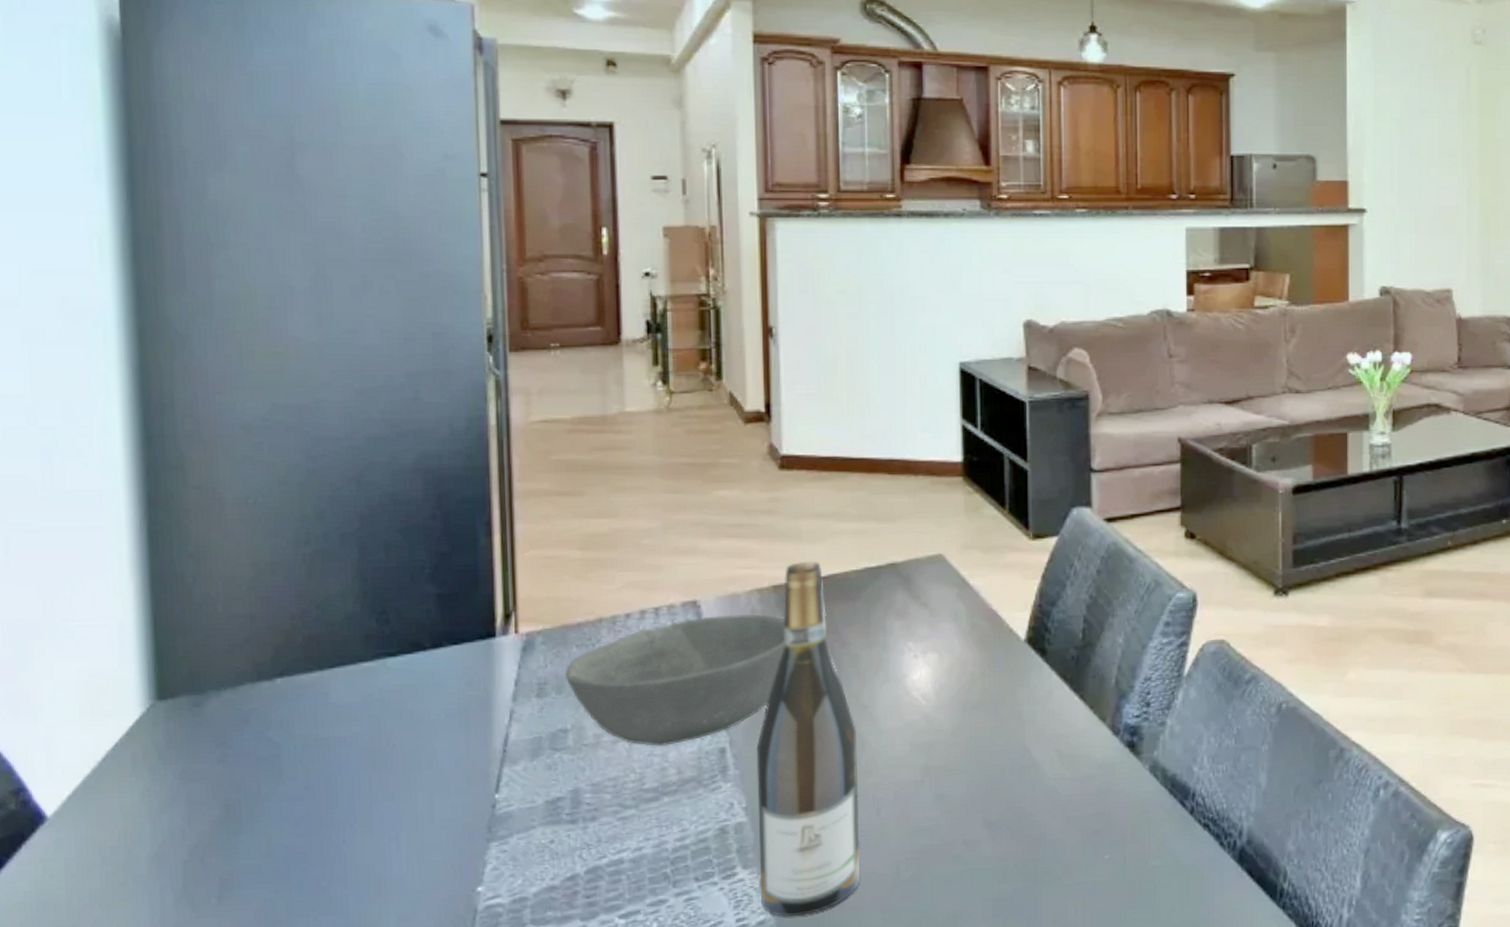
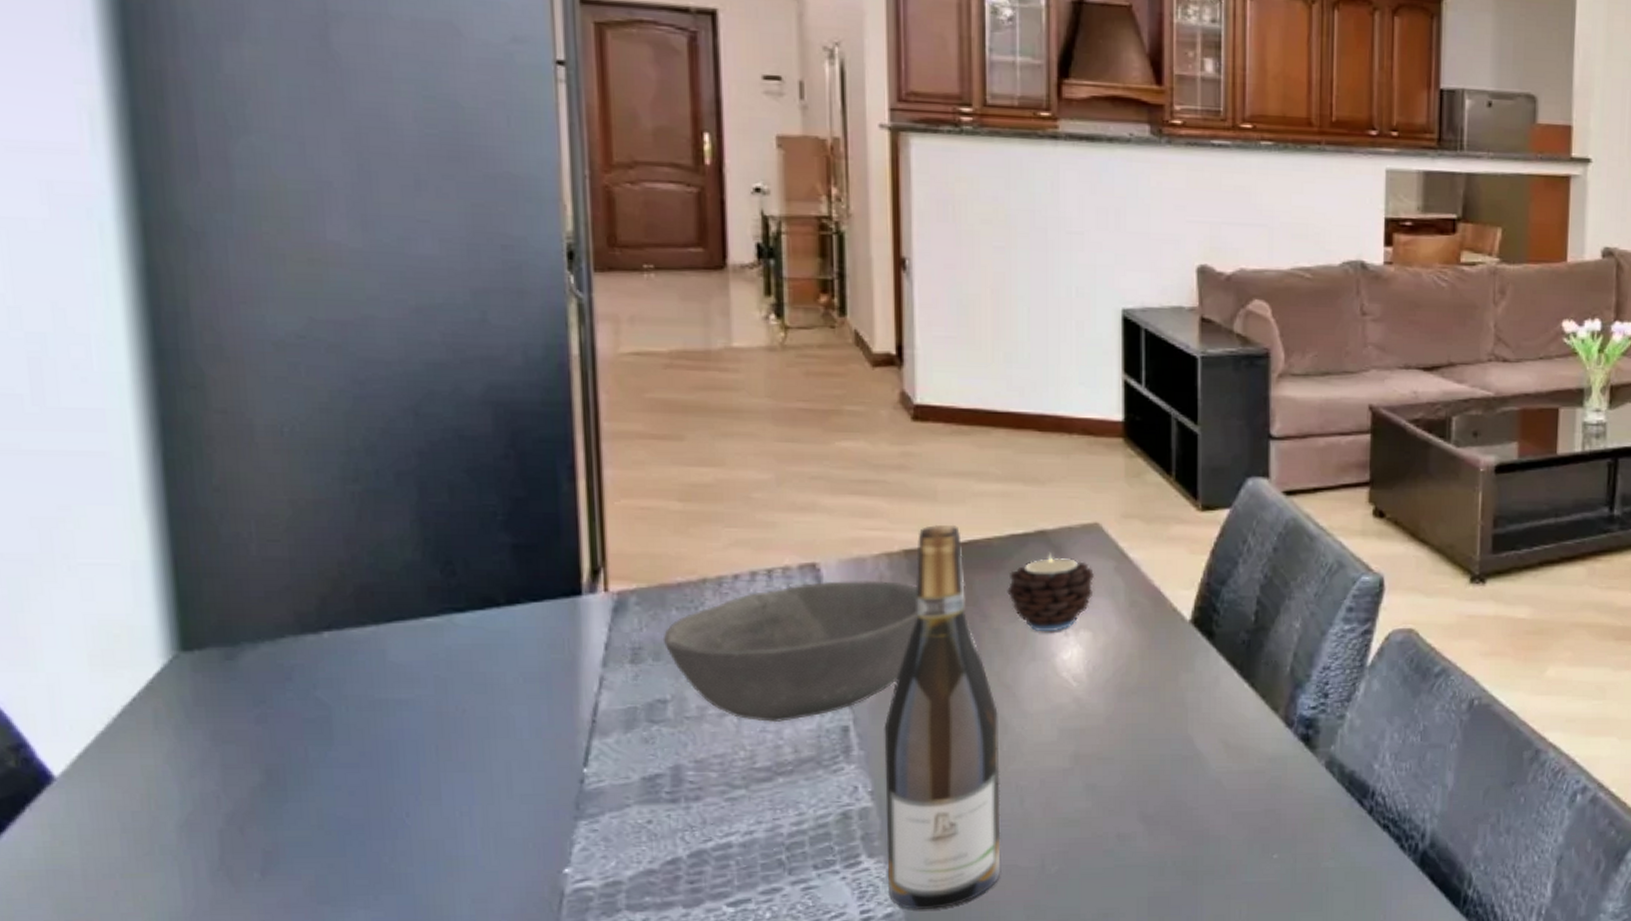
candle: none [863,583,939,656] -> present [1007,553,1094,632]

